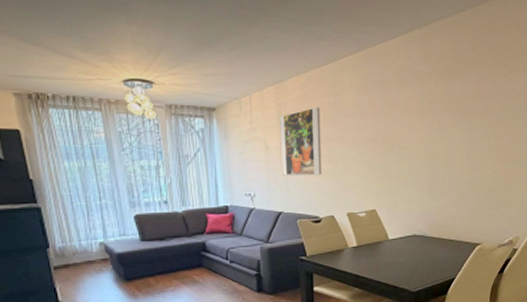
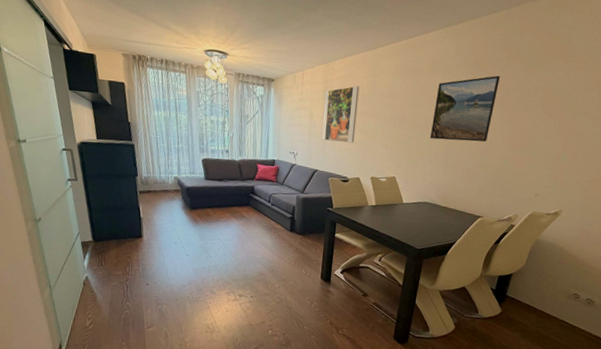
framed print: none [408,81,478,160] -> present [429,75,501,142]

